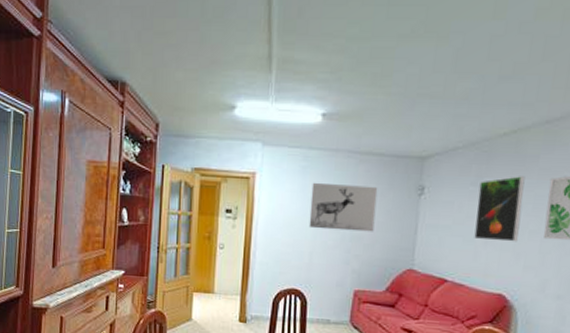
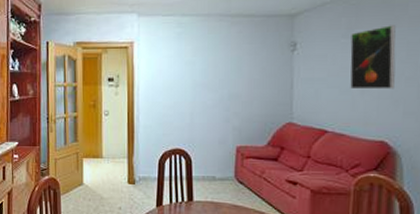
wall art: present [308,182,378,232] -> none [187,46,251,90]

